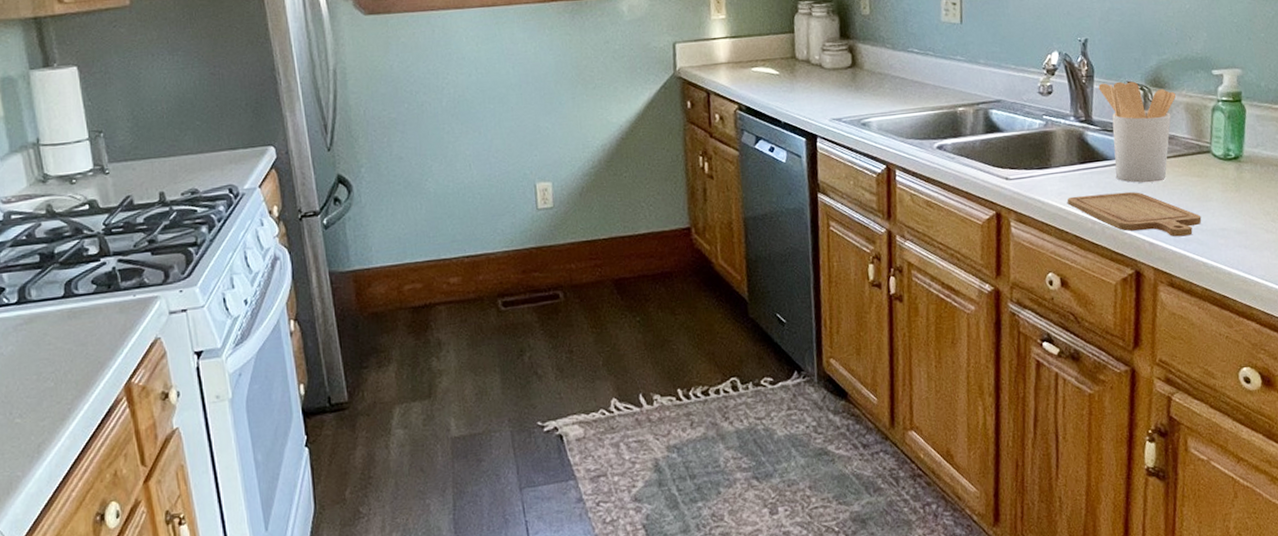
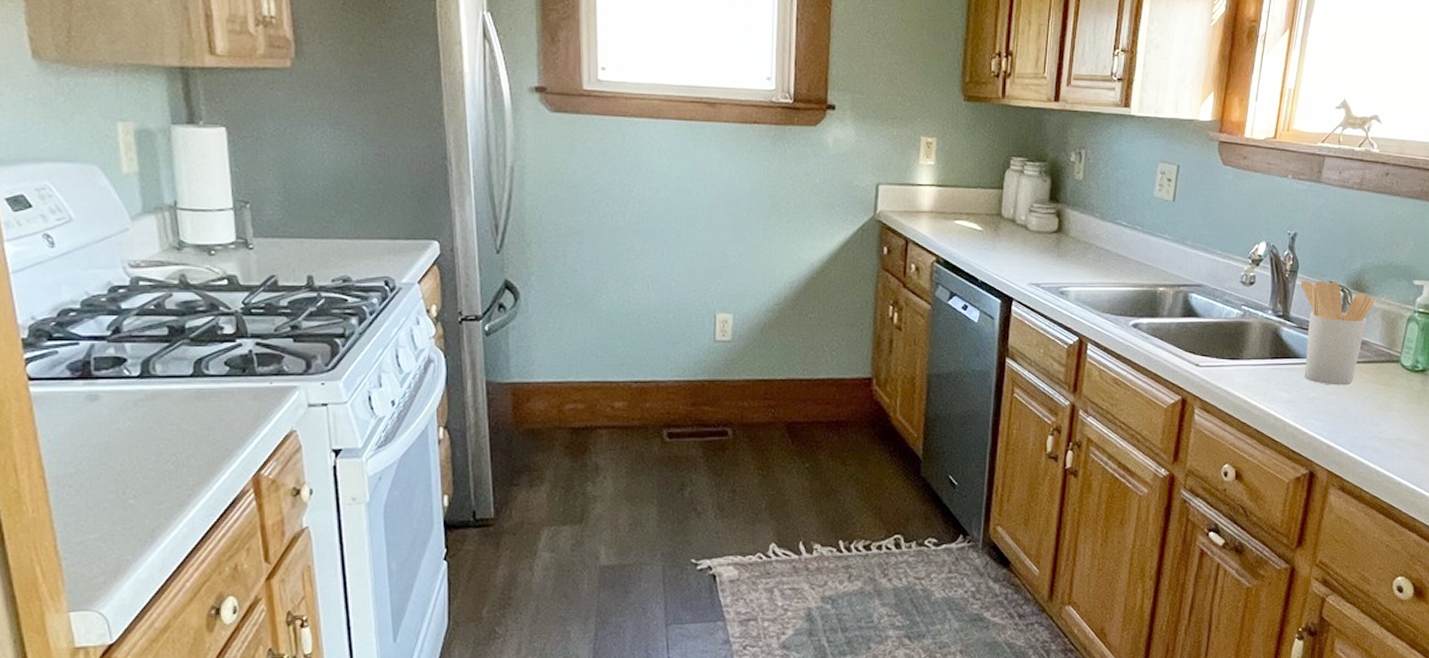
chopping board: present [1067,191,1202,237] -> none [1253,390,1381,443]

